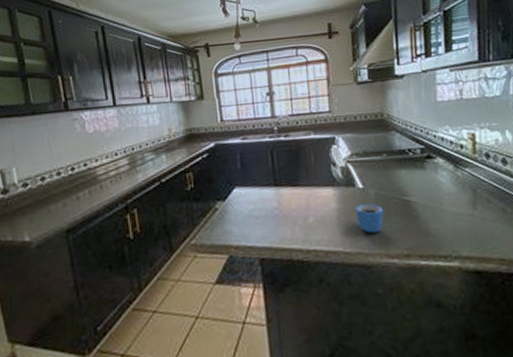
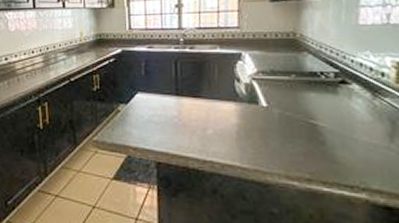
mug: present [354,203,384,234] -> none [256,122,288,153]

